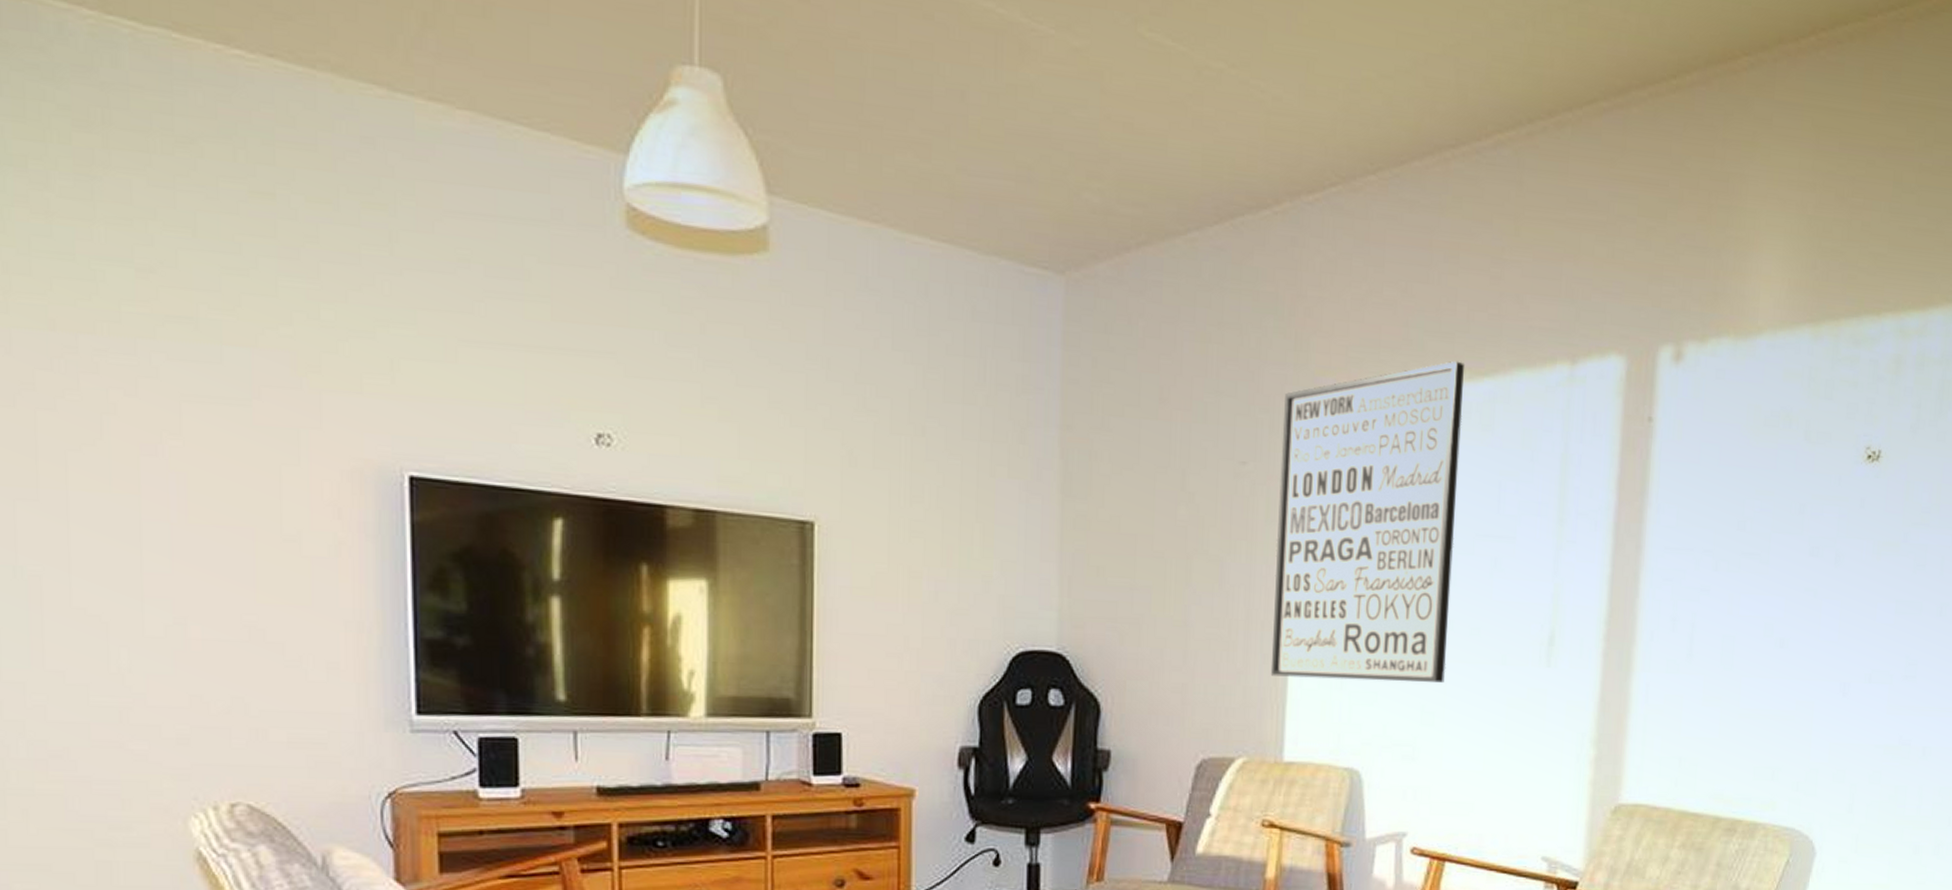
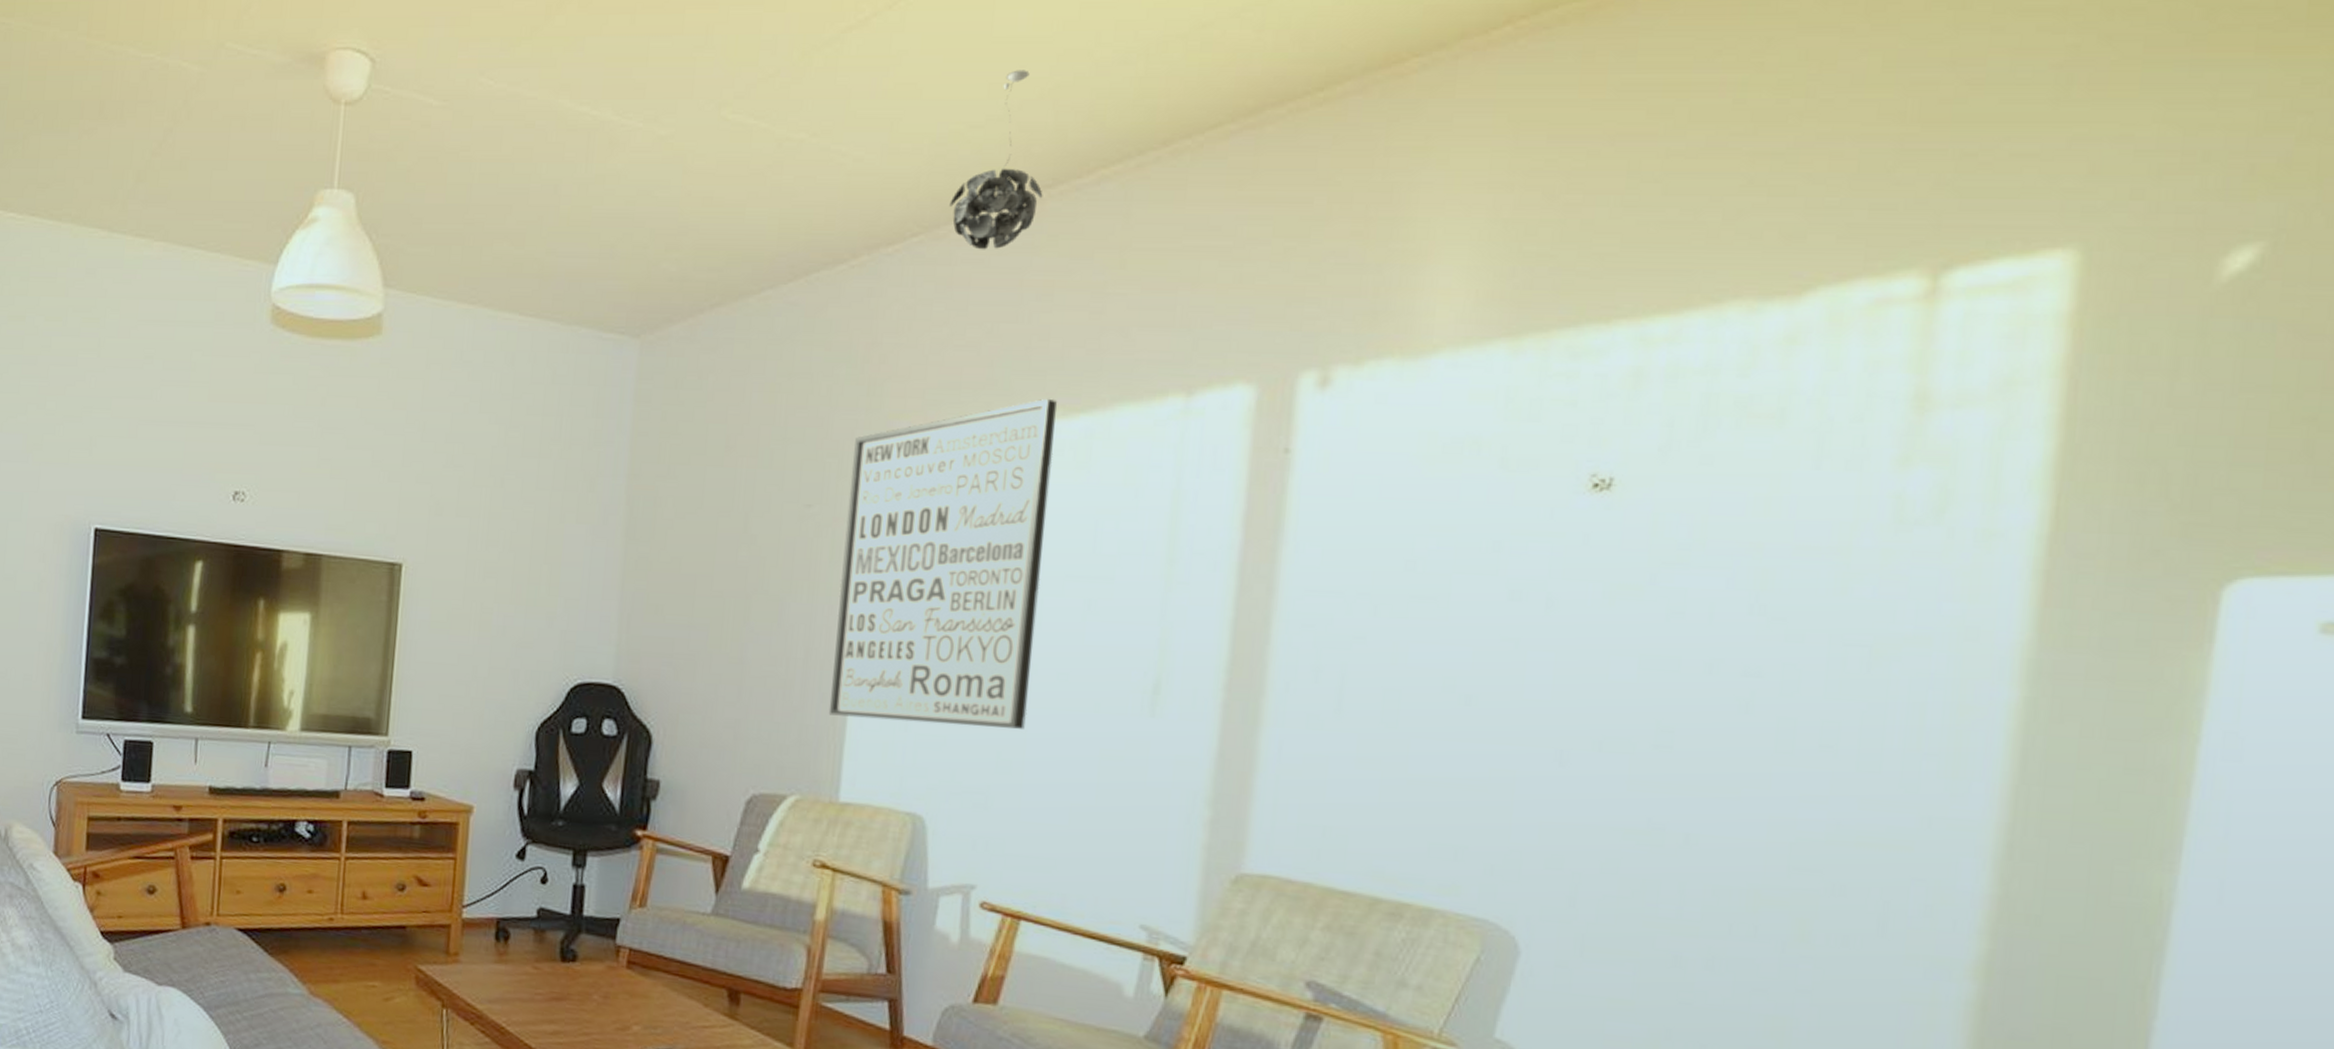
pendant light: none [1364,21,1448,207] -> present [949,70,1043,250]

